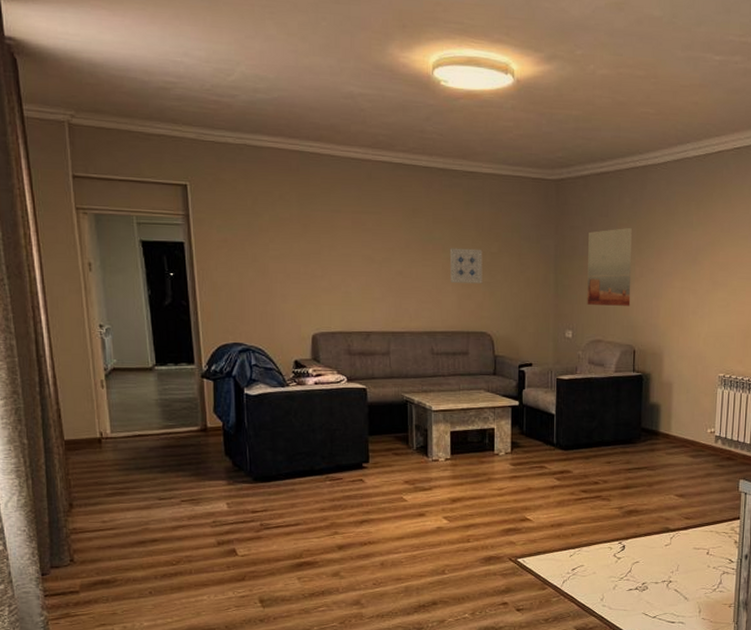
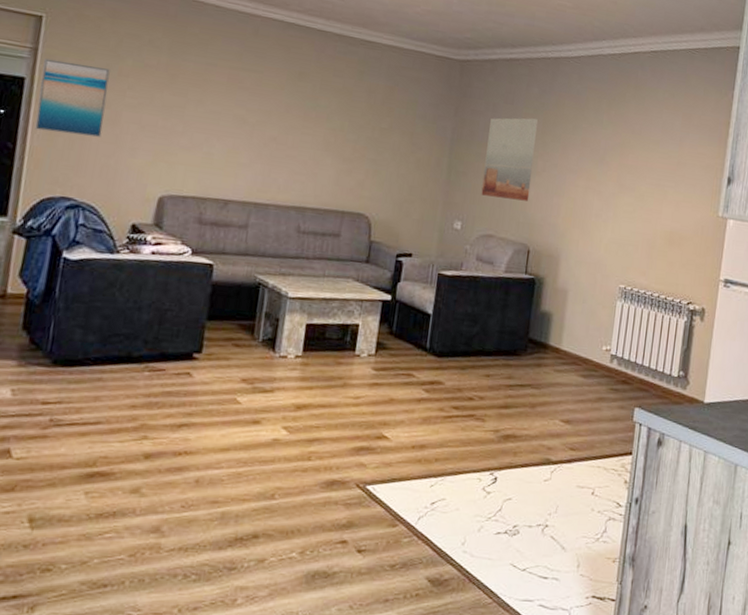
wall art: none [195,223,256,289] -> present [34,58,110,137]
wall art: present [449,248,483,284] -> none [330,118,372,160]

